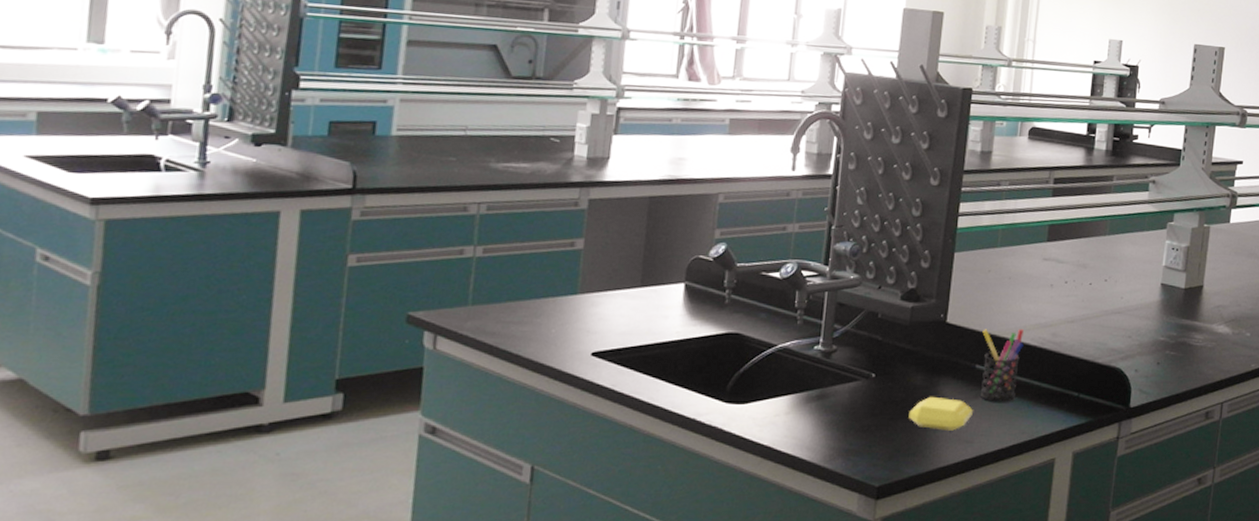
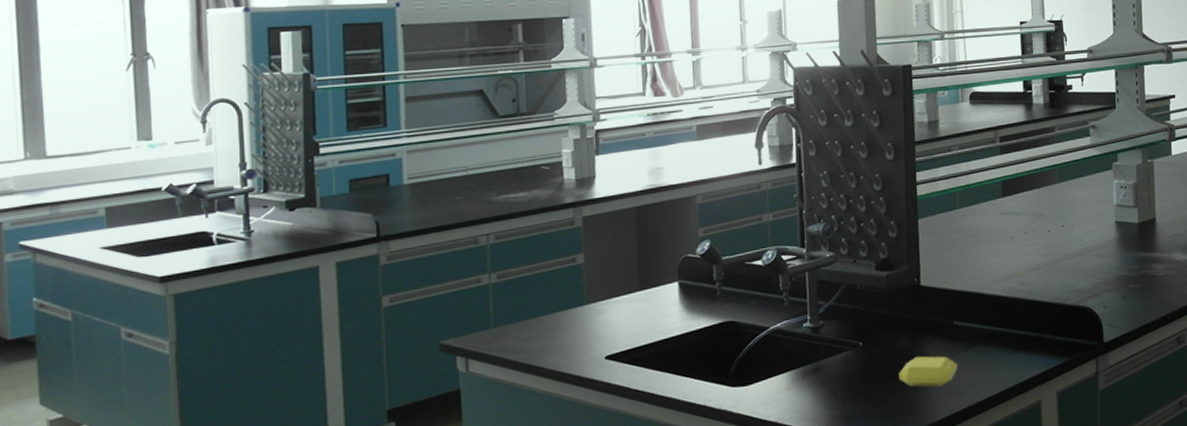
pen holder: present [981,329,1024,402] -> none [955,282,995,354]

